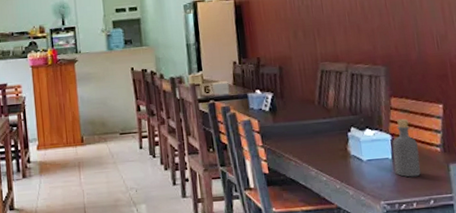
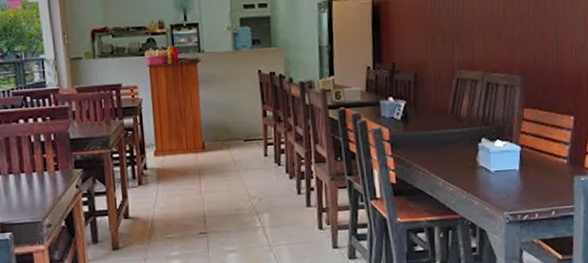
bottle: present [392,118,421,177] -> none [520,129,546,189]

